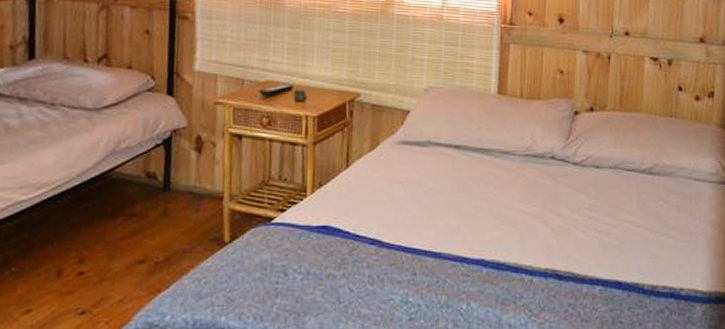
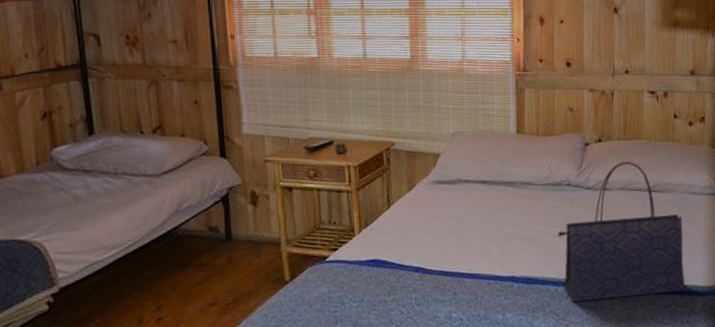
tote bag: none [536,136,683,297] -> present [557,161,686,302]

